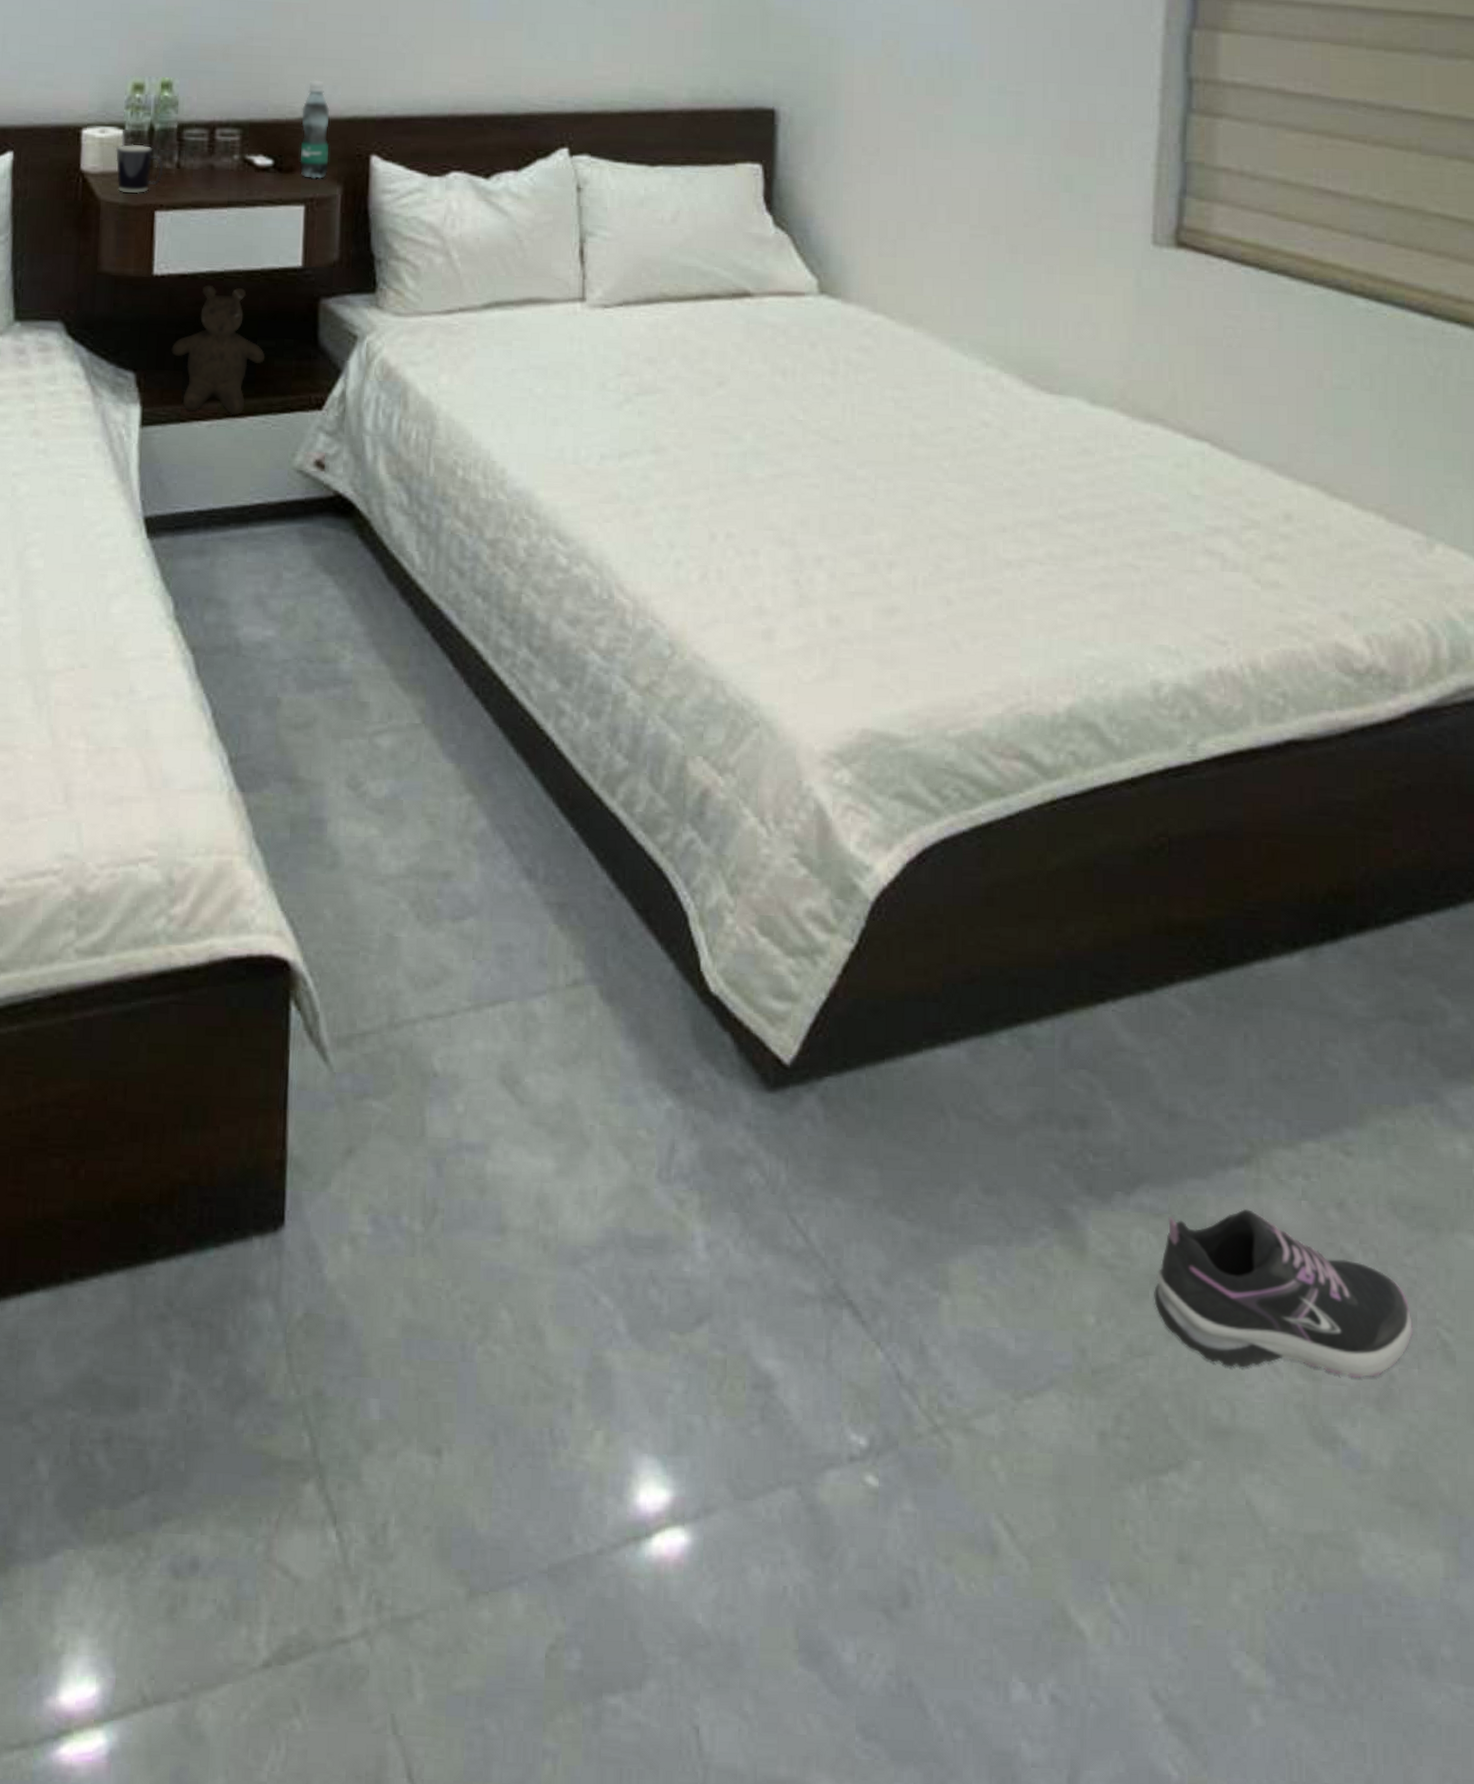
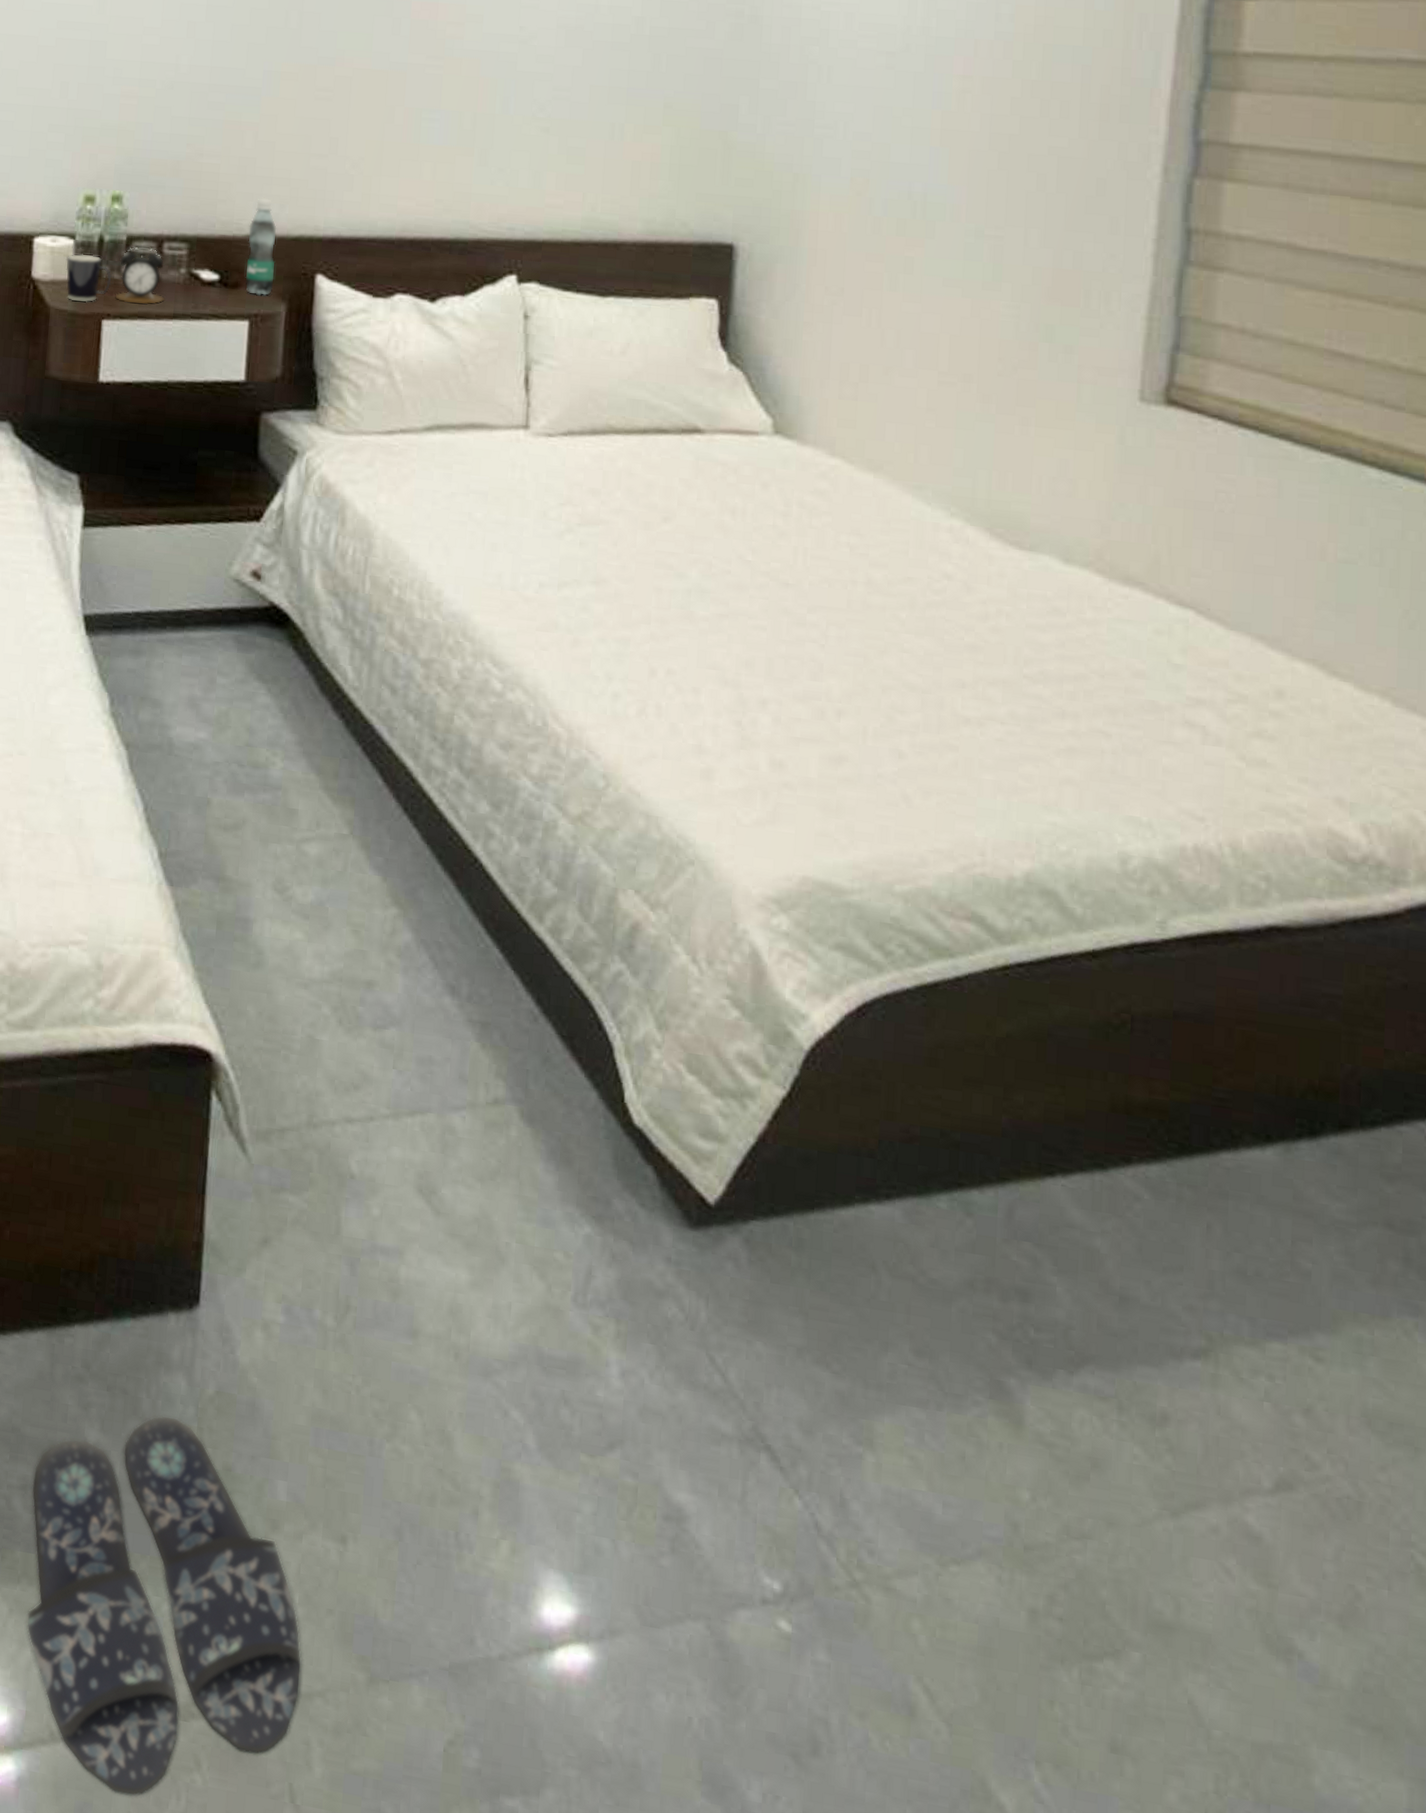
slippers: none [113,1345,401,1753] -> present [26,1415,302,1796]
alarm clock: none [167,135,218,194] -> present [115,247,164,305]
teddy bear: present [171,284,265,415] -> none [114,393,206,522]
athletic shoe: present [1154,1209,1414,1378] -> none [1095,1401,1385,1593]

